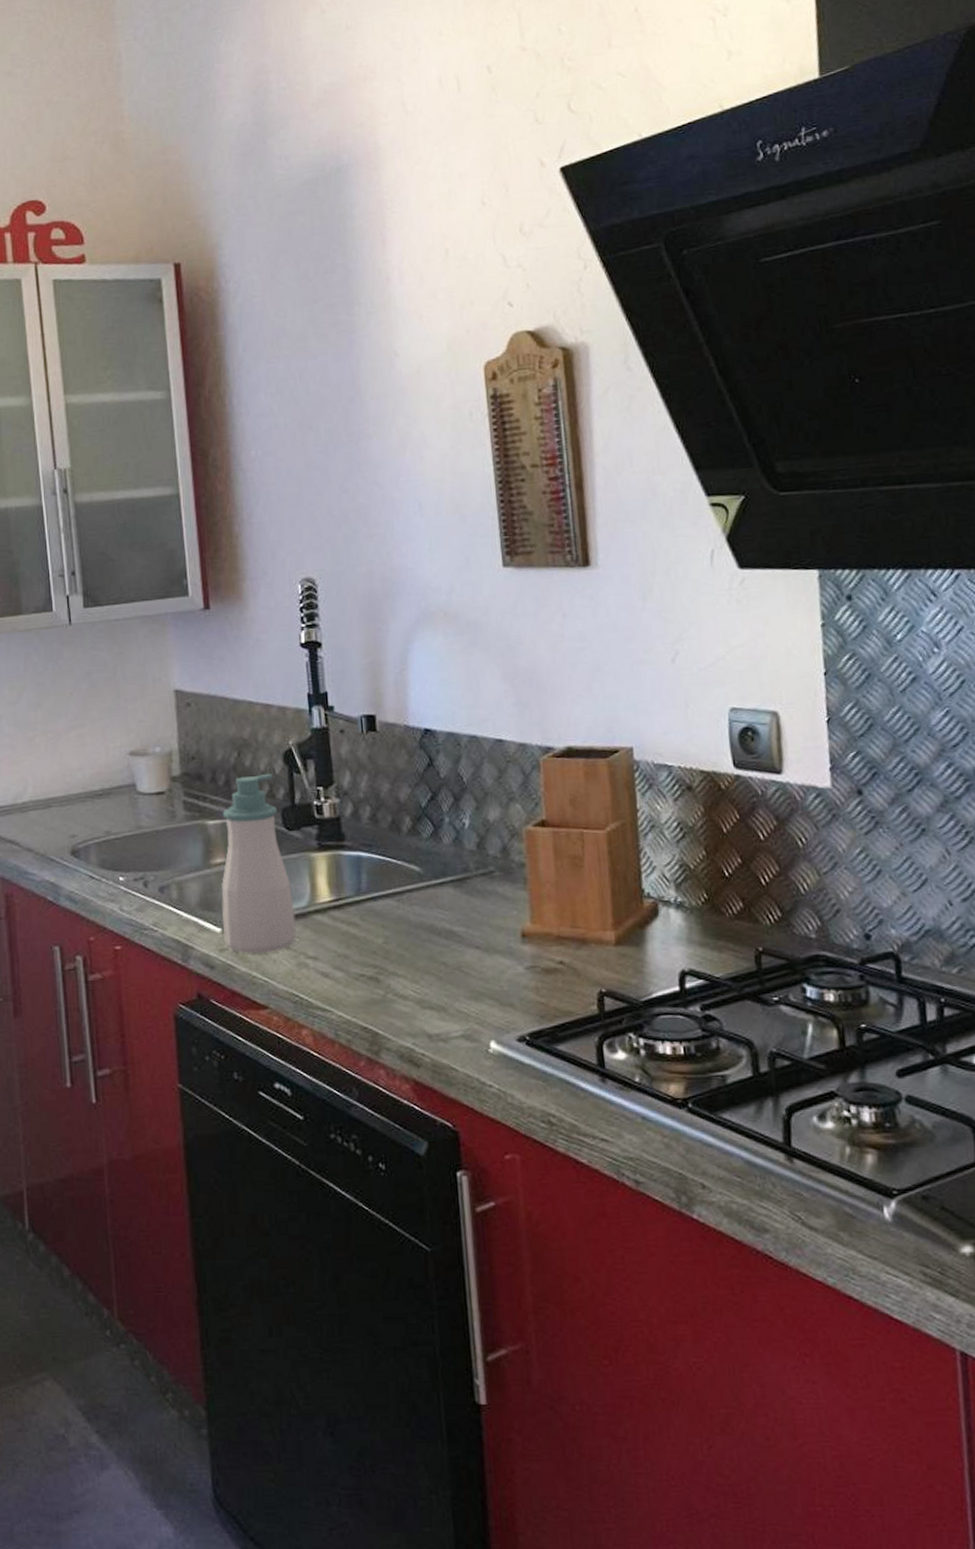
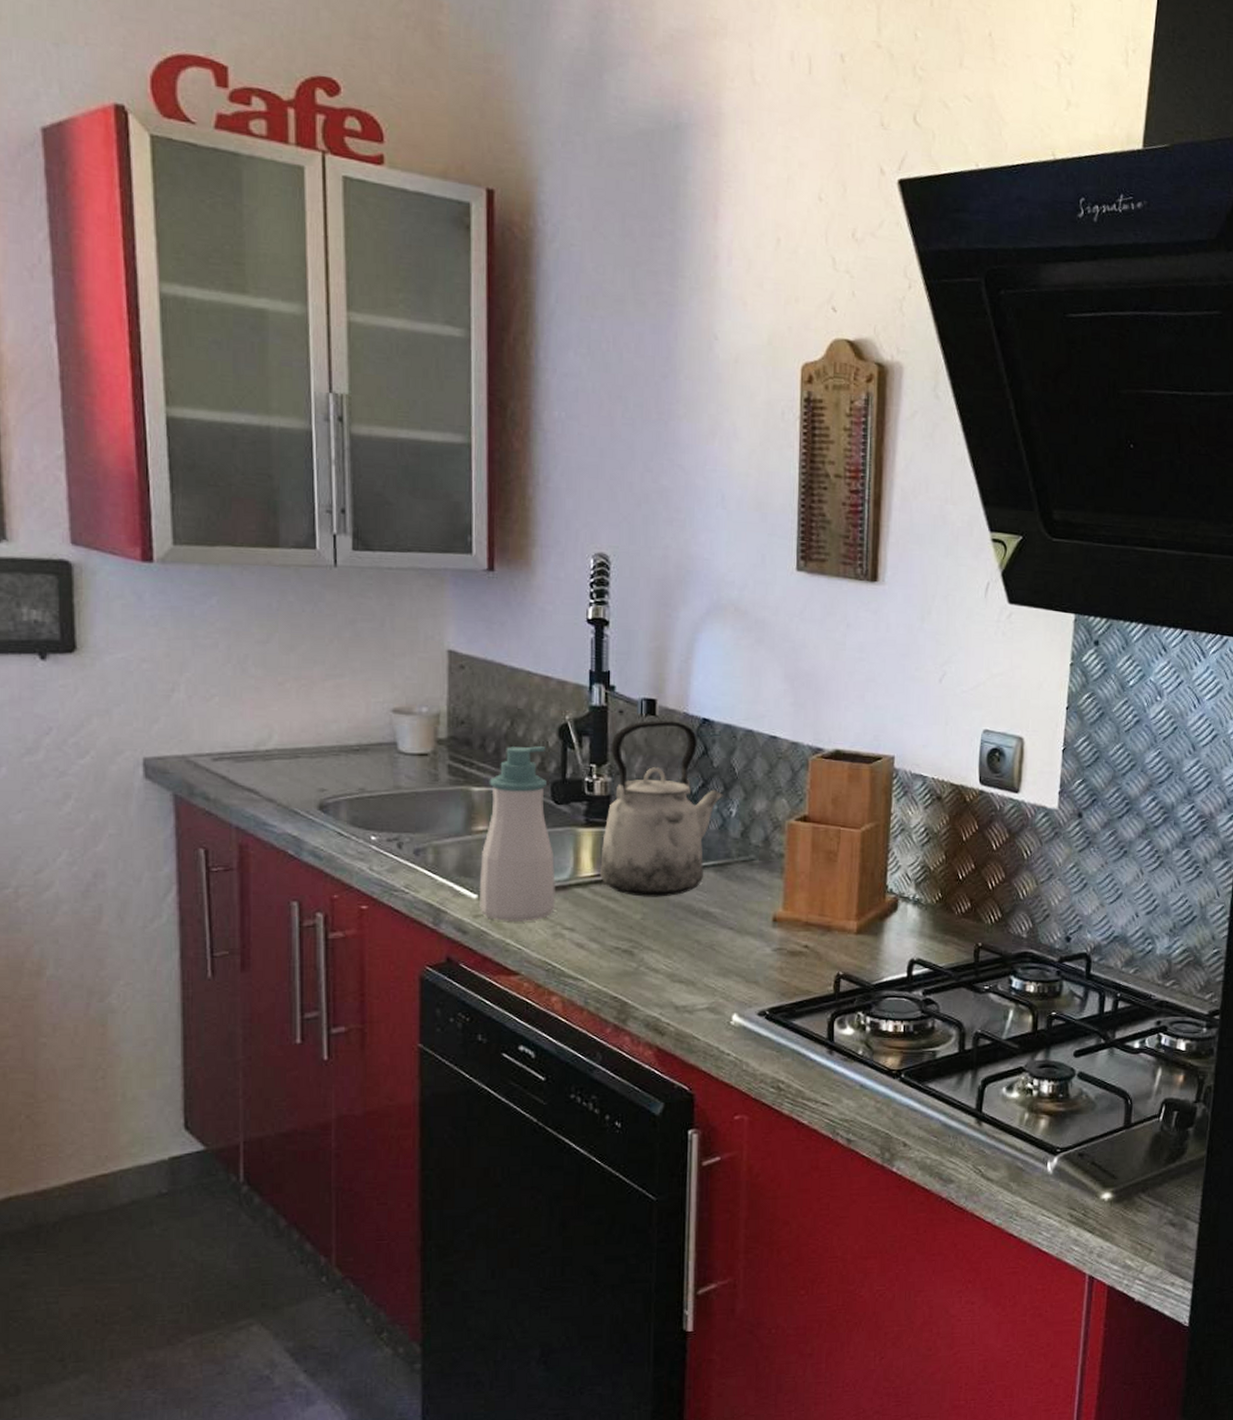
kettle: none [335,735,454,920] -> present [600,721,723,897]

